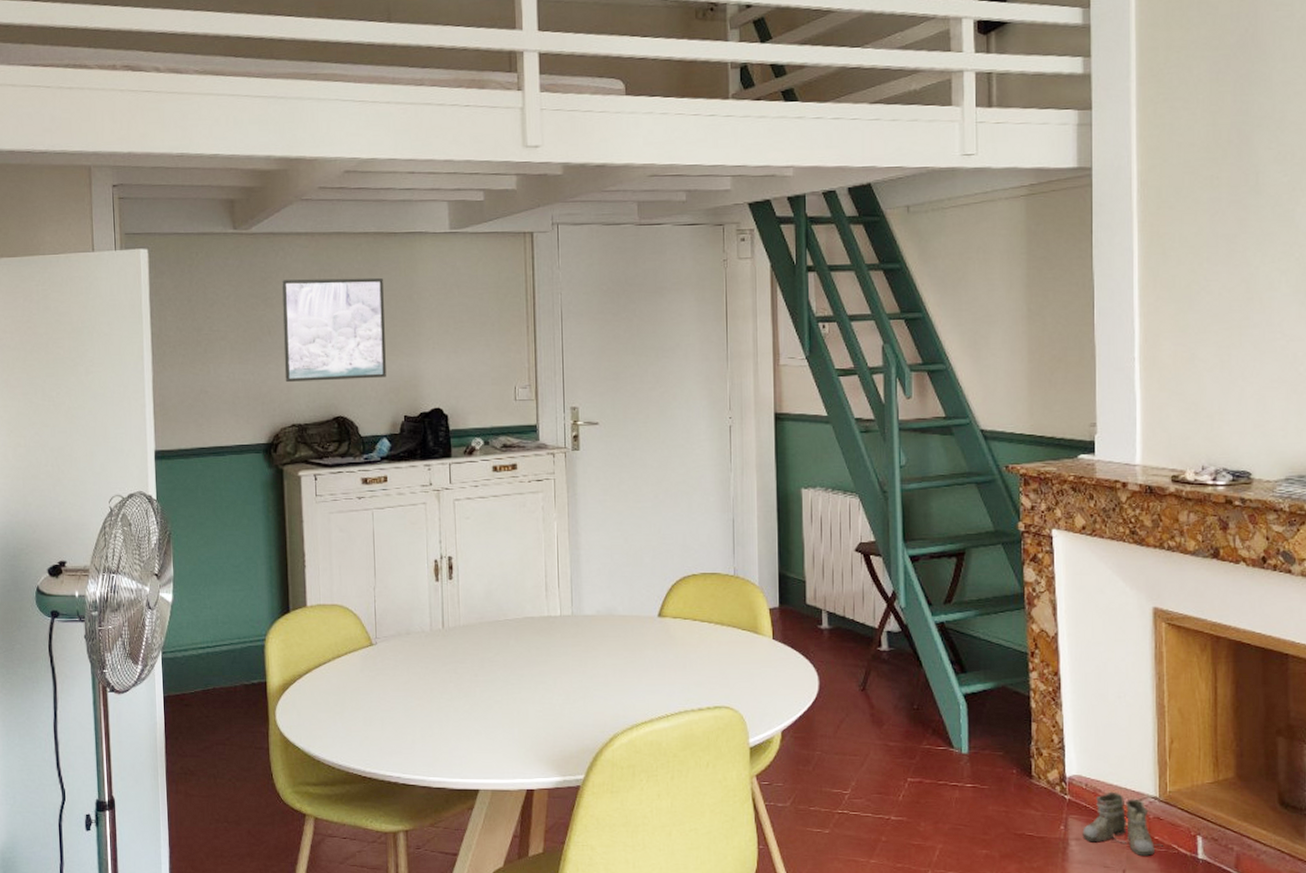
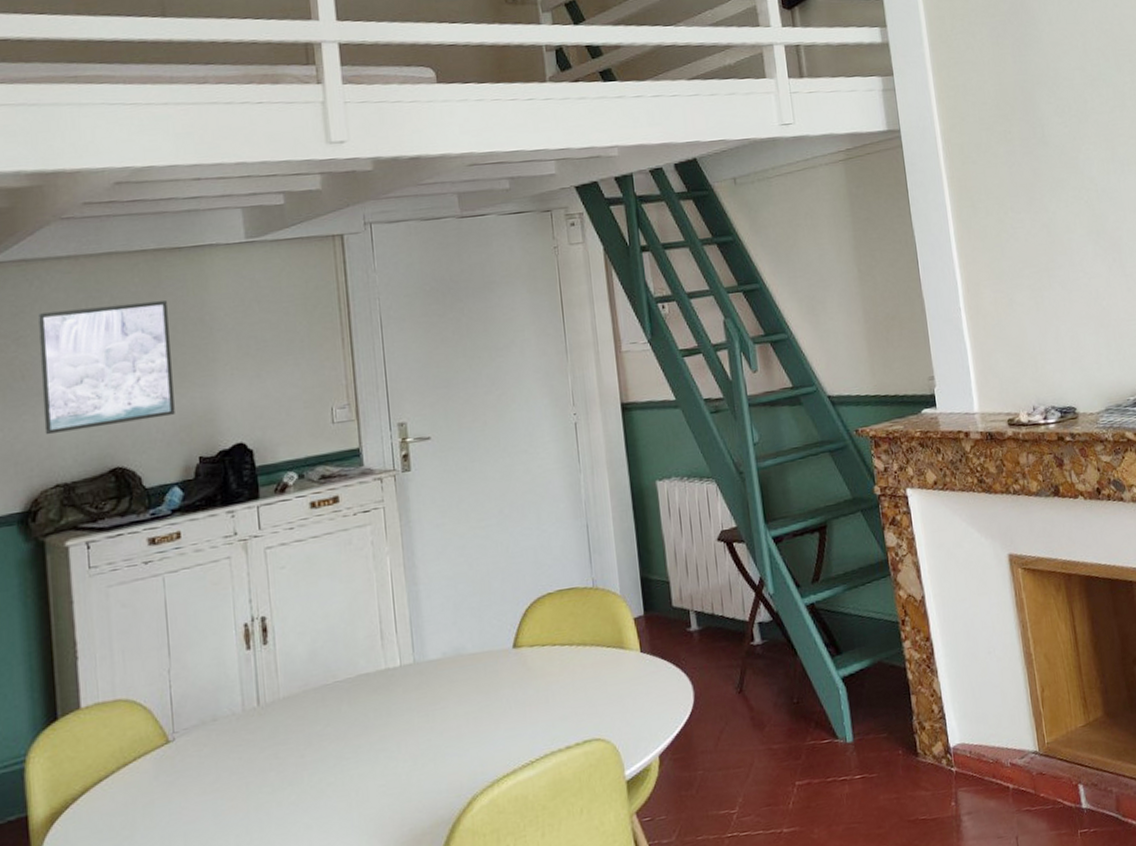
boots: present [1082,793,1163,856] -> none [973,754,1049,818]

